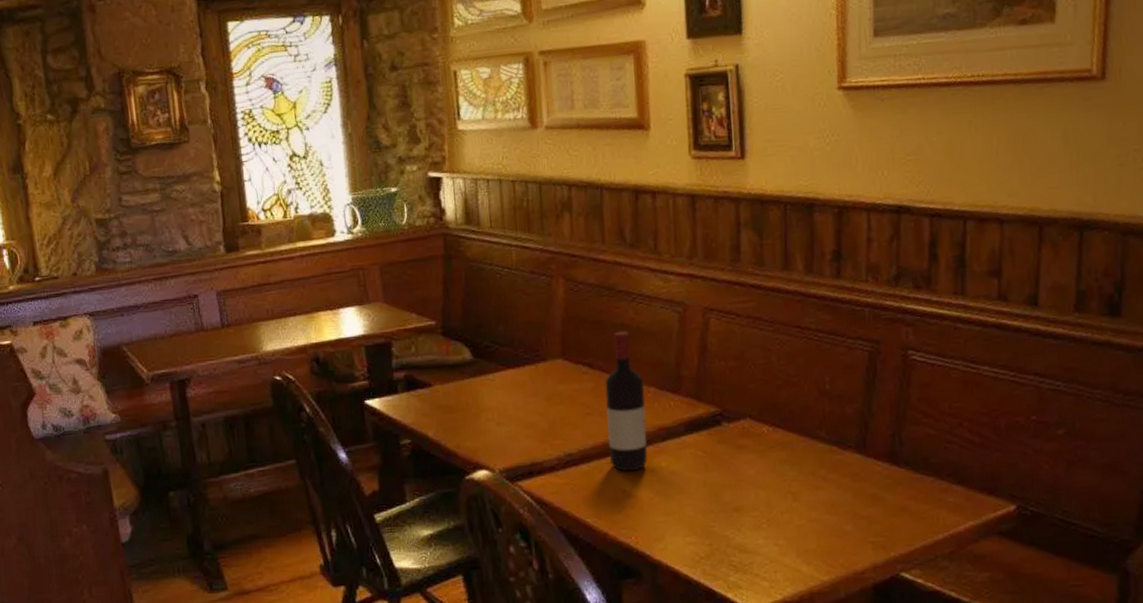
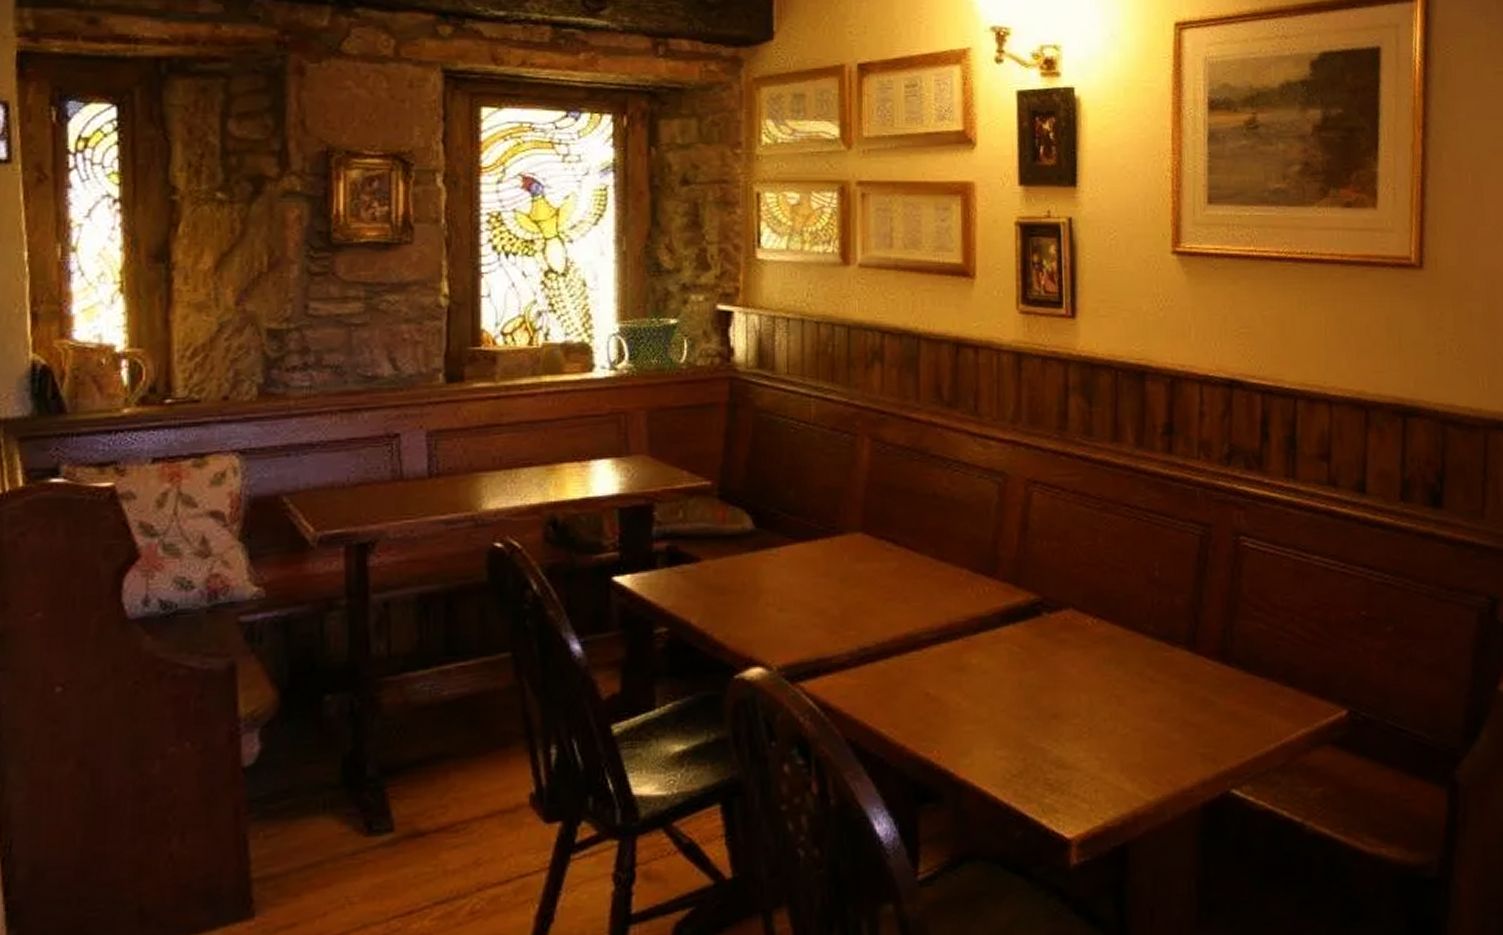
wine bottle: present [604,330,648,472] -> none [910,502,957,671]

